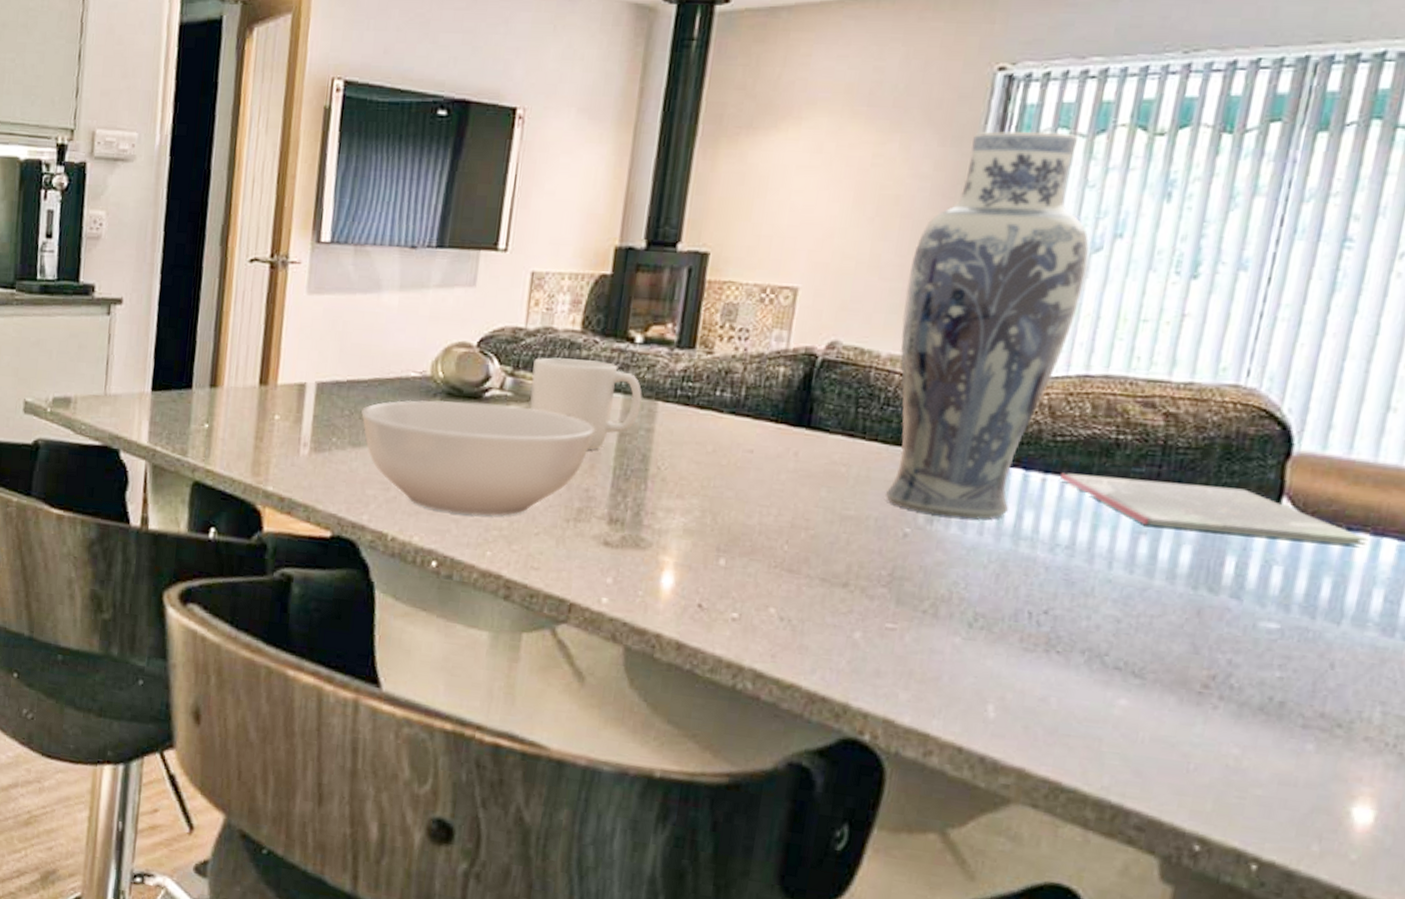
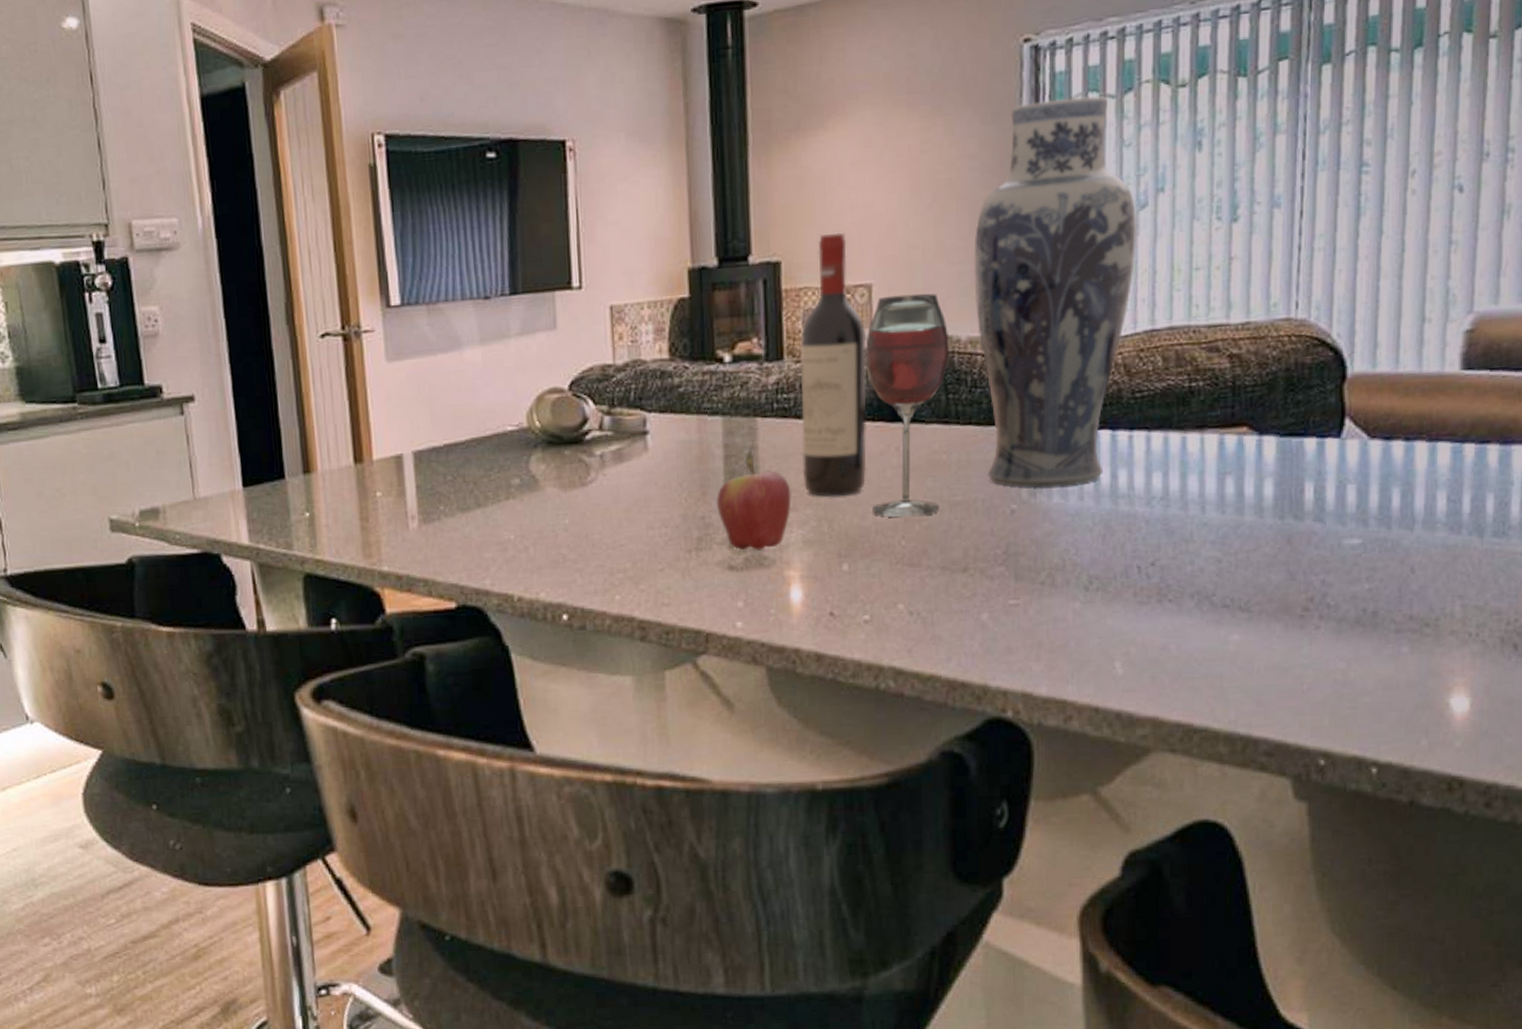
bowl: present [361,399,596,517] -> none [464,444,701,564]
mug: present [529,357,642,451] -> none [628,386,741,478]
fruit: none [601,422,680,531] -> present [716,440,792,550]
wine bottle: none [694,232,785,491] -> present [800,232,867,497]
wineglass: none [759,301,870,525] -> present [865,293,950,518]
magazine: present [1060,472,1369,545] -> none [1145,416,1425,466]

